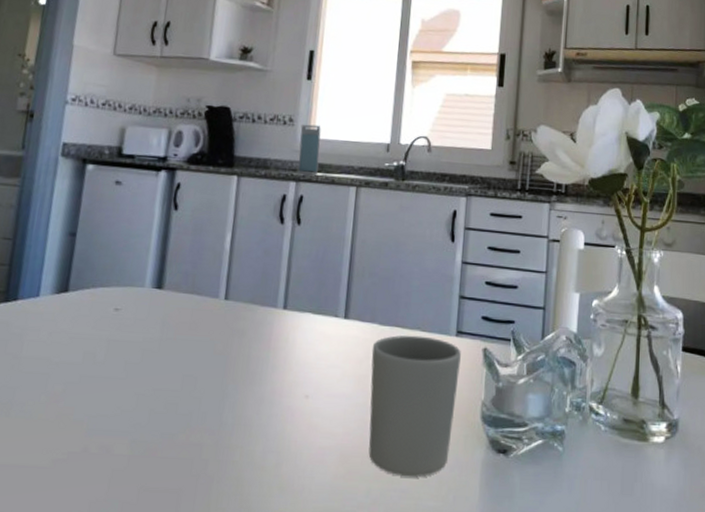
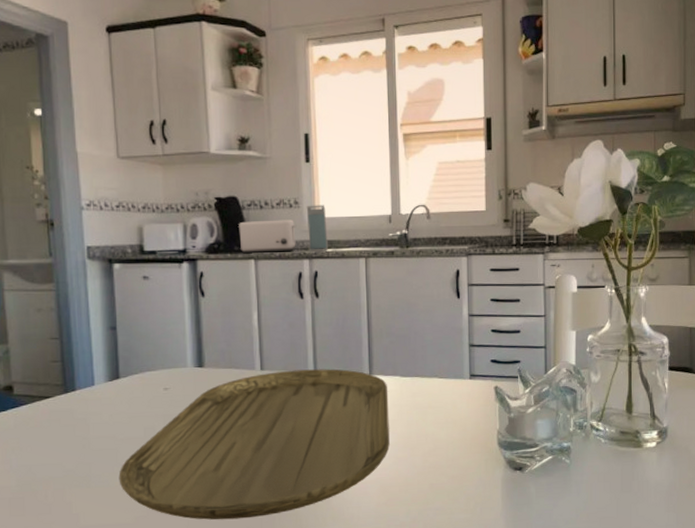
placemat: none [43,303,364,477] -> present [118,369,390,520]
toaster: none [225,134,288,172] -> present [239,219,297,254]
mug: present [368,335,461,477] -> none [397,382,476,497]

